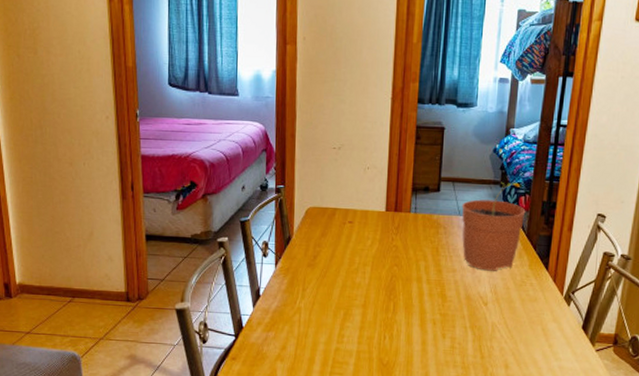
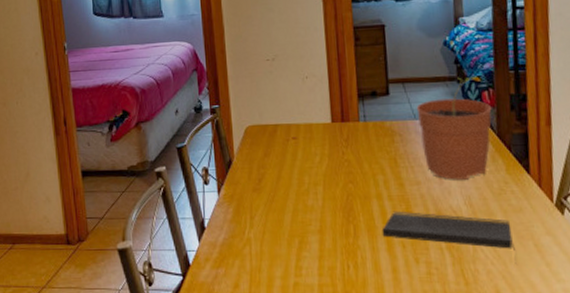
notepad: none [417,293,526,344] -> present [382,211,516,264]

